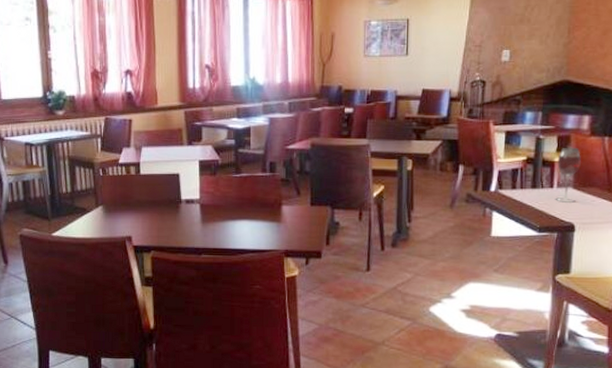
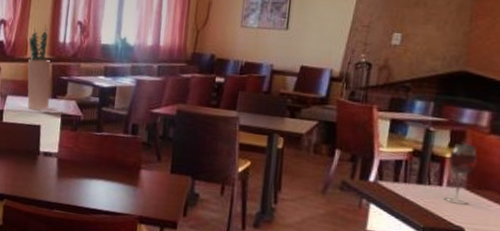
vase: none [158,71,186,159] -> present [27,24,51,111]

